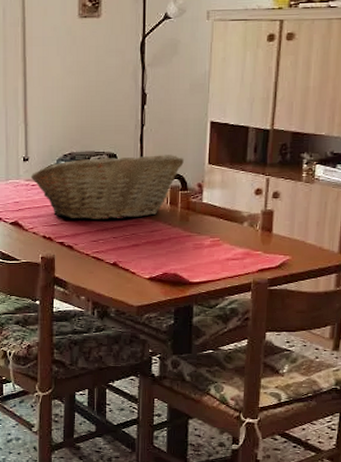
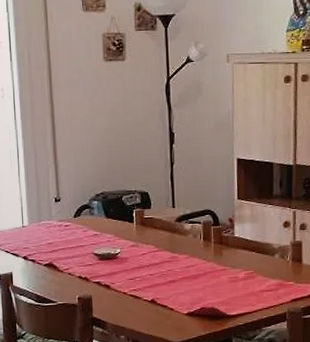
fruit basket: present [30,155,184,221] -> none [63,191,214,258]

